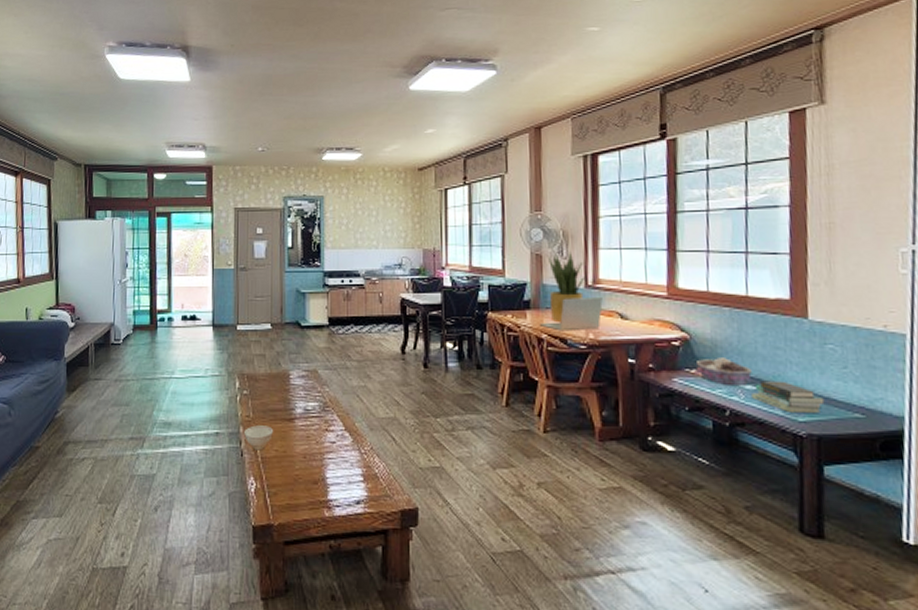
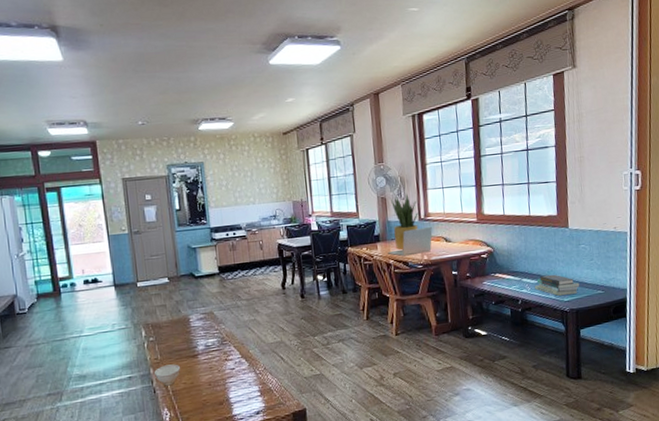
decorative basket: present [694,358,752,387] -> none [497,262,534,283]

